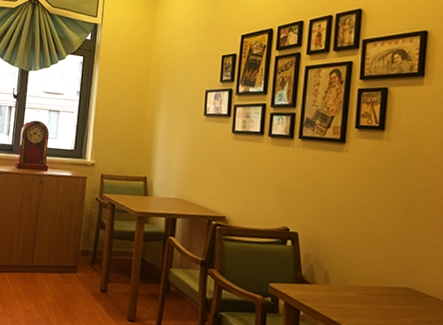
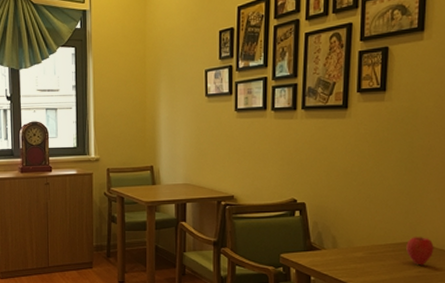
apple: none [402,282,433,315] -> present [406,237,434,266]

